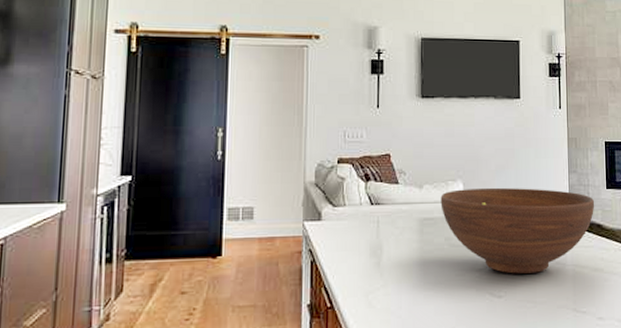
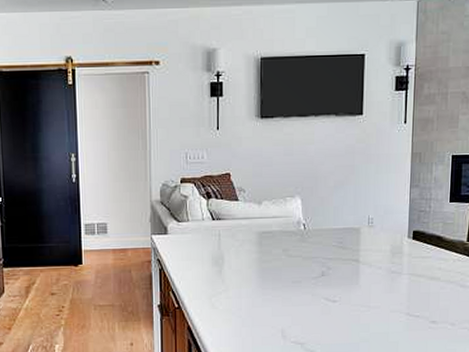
fruit bowl: present [440,187,595,274] -> none [279,202,436,282]

